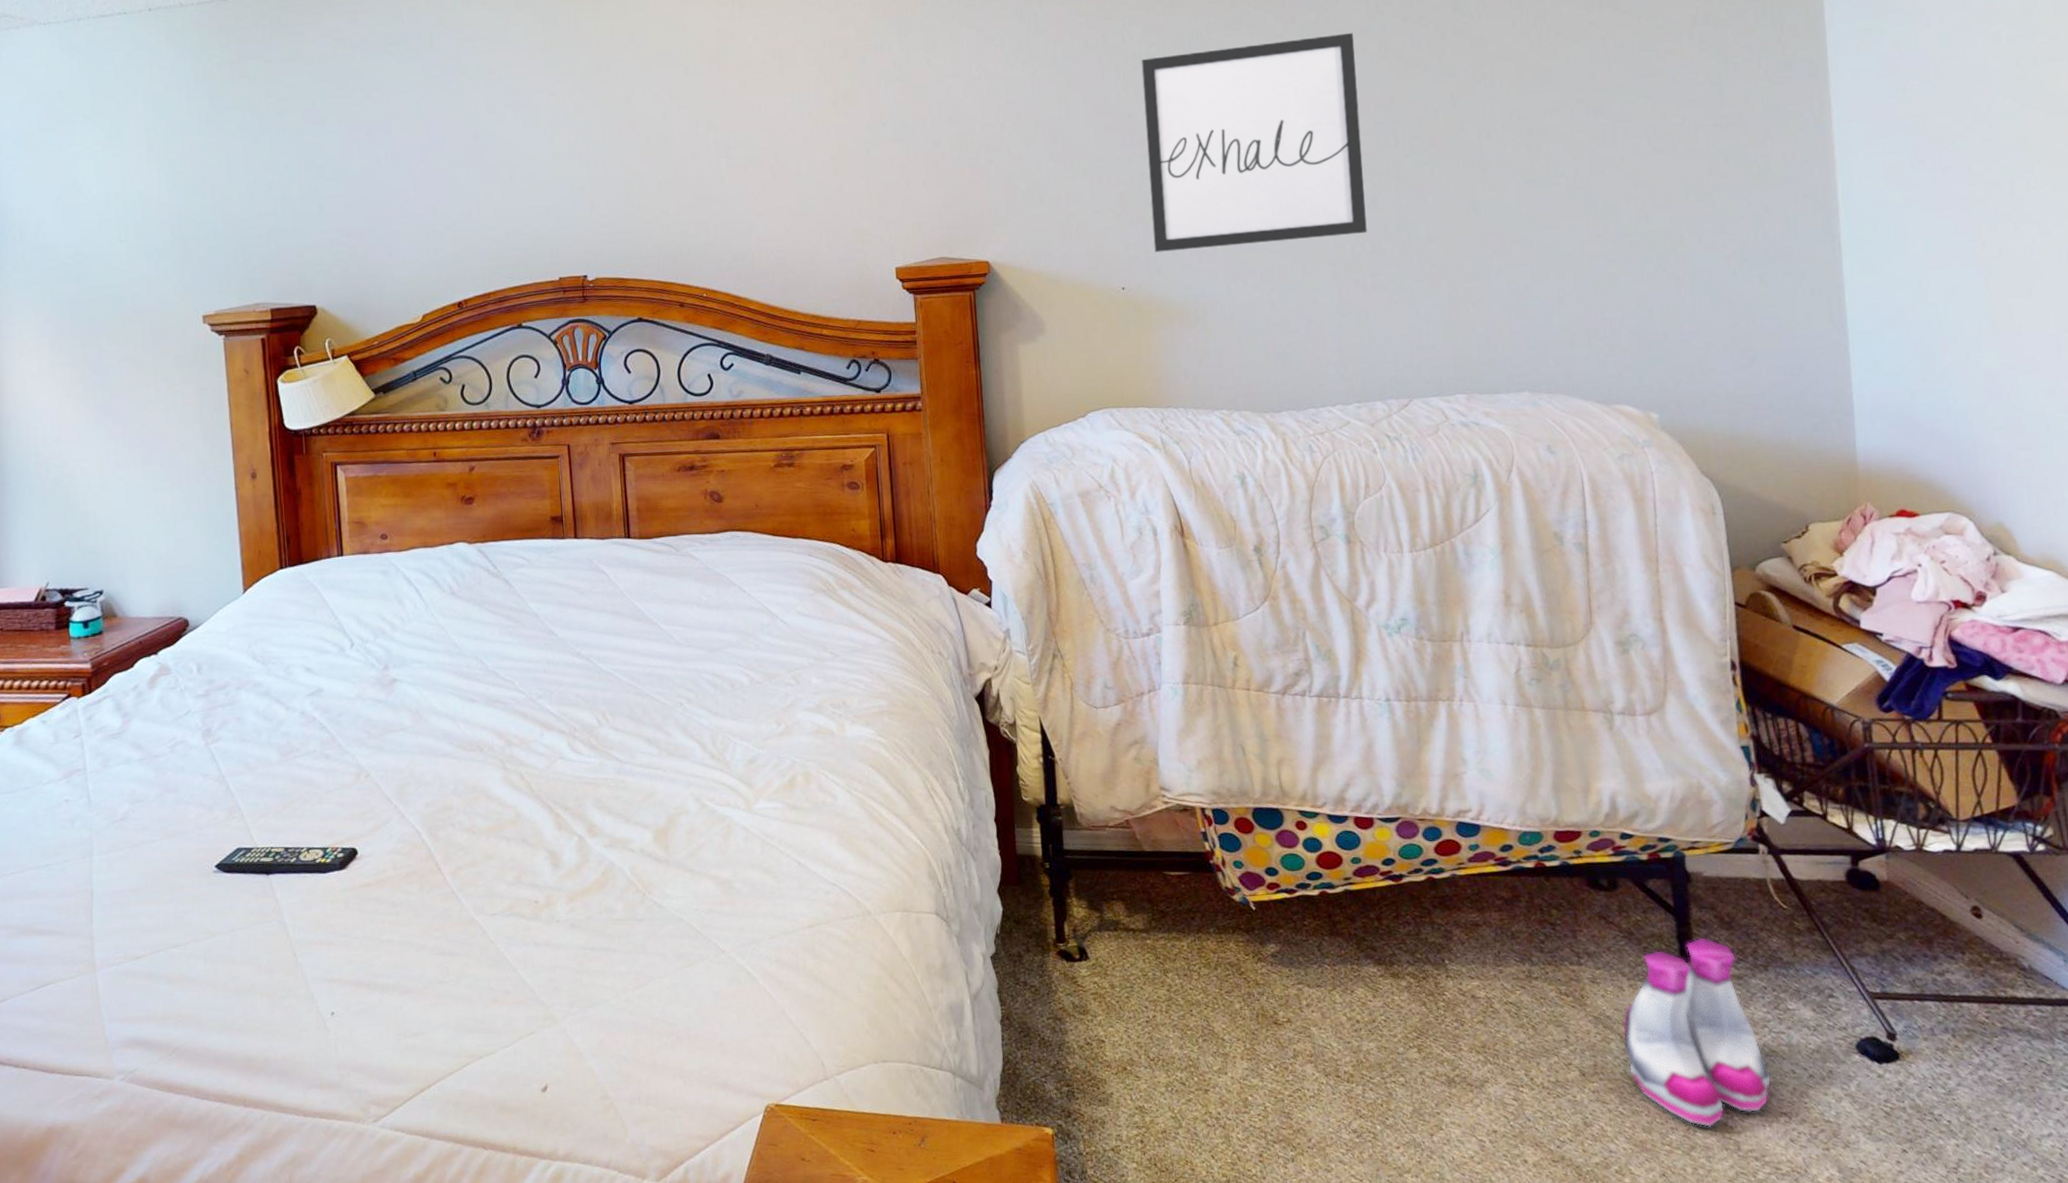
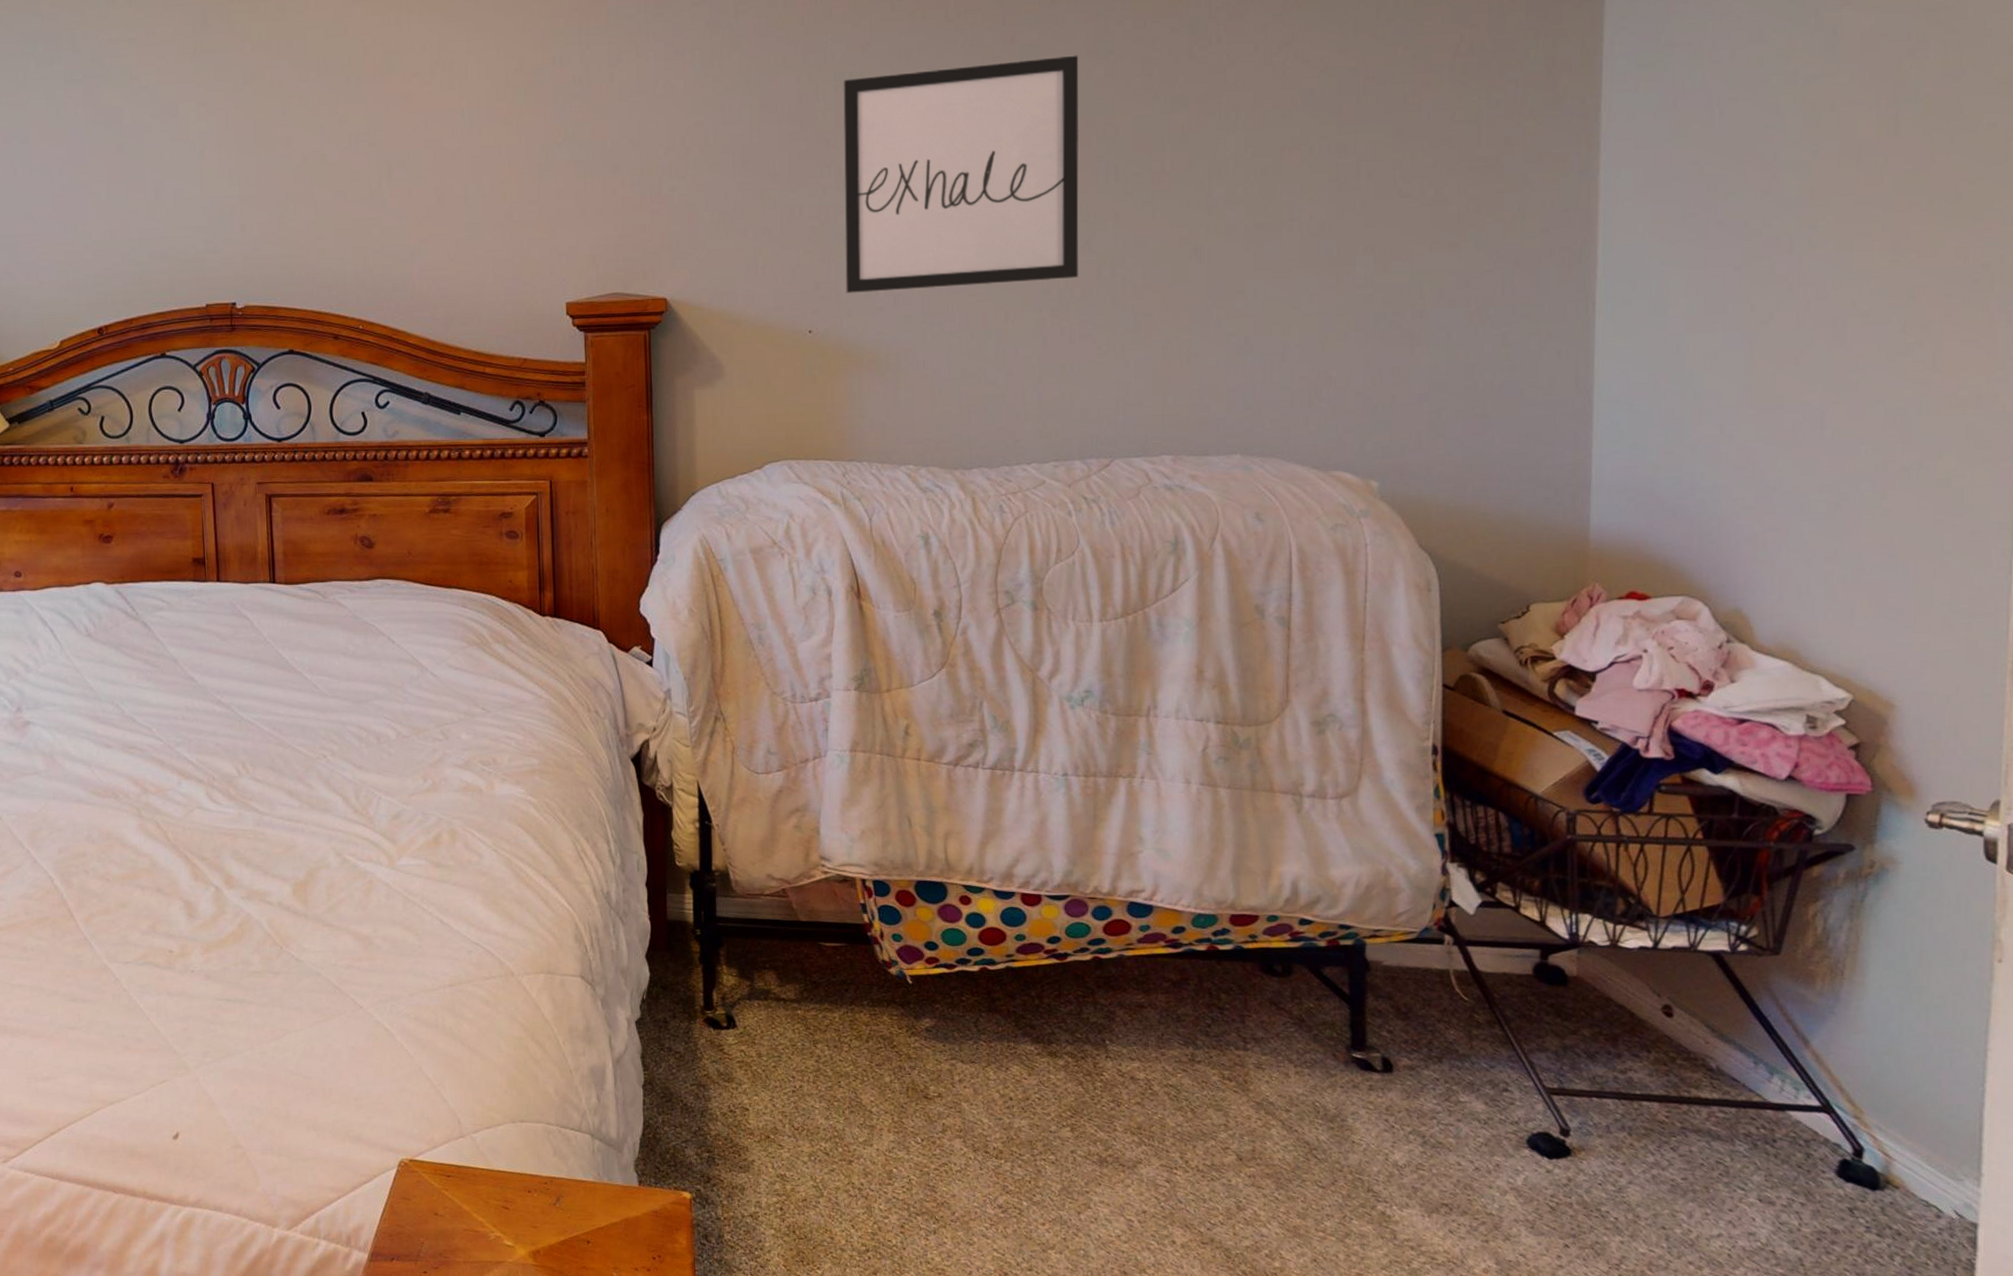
boots: present [1622,937,1772,1128] -> none [1284,1026,1436,1216]

